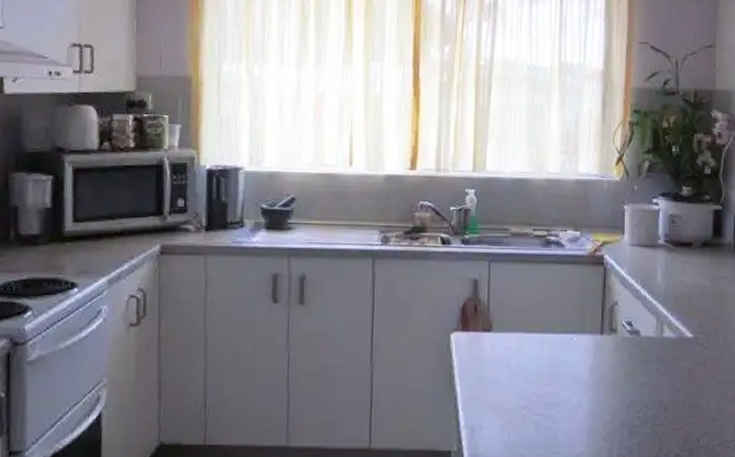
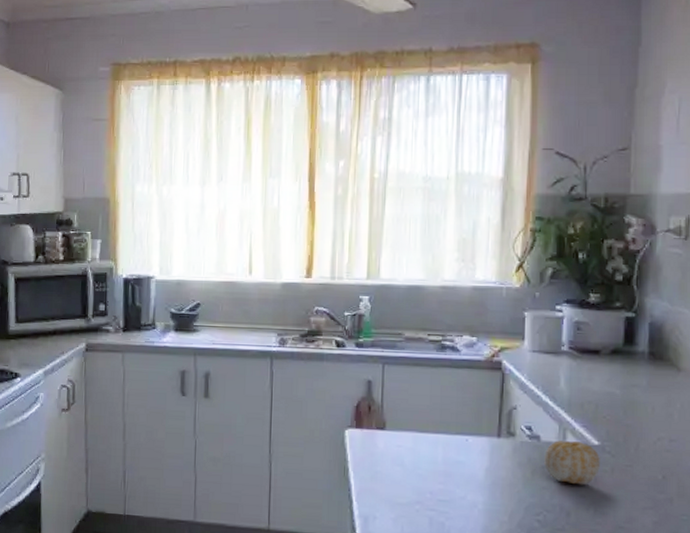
fruit: none [644,334,694,379] -> present [544,440,600,485]

